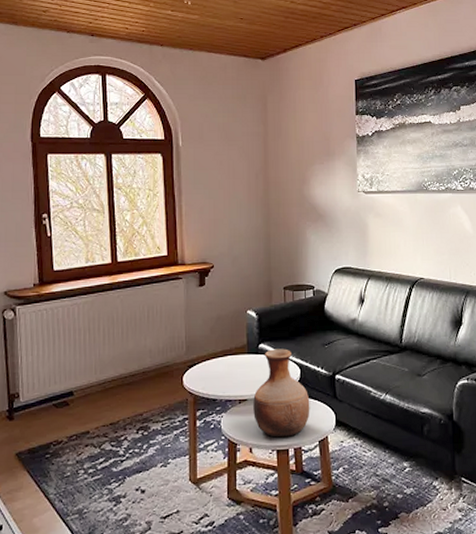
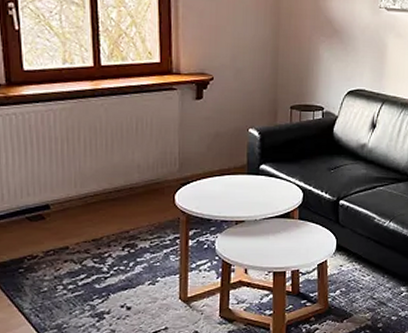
vase: present [253,348,310,438] -> none [250,171,311,260]

